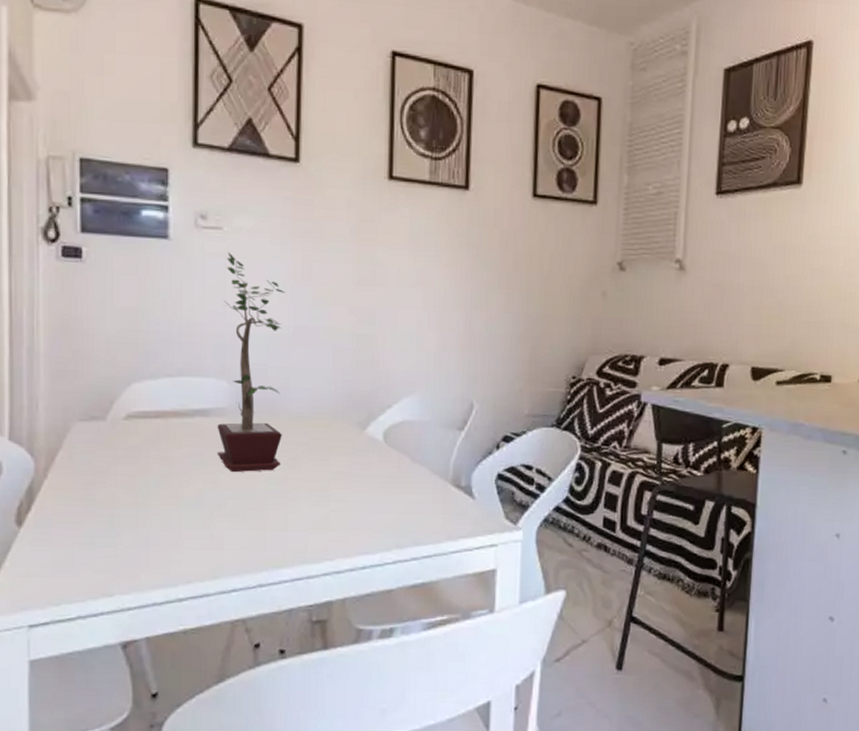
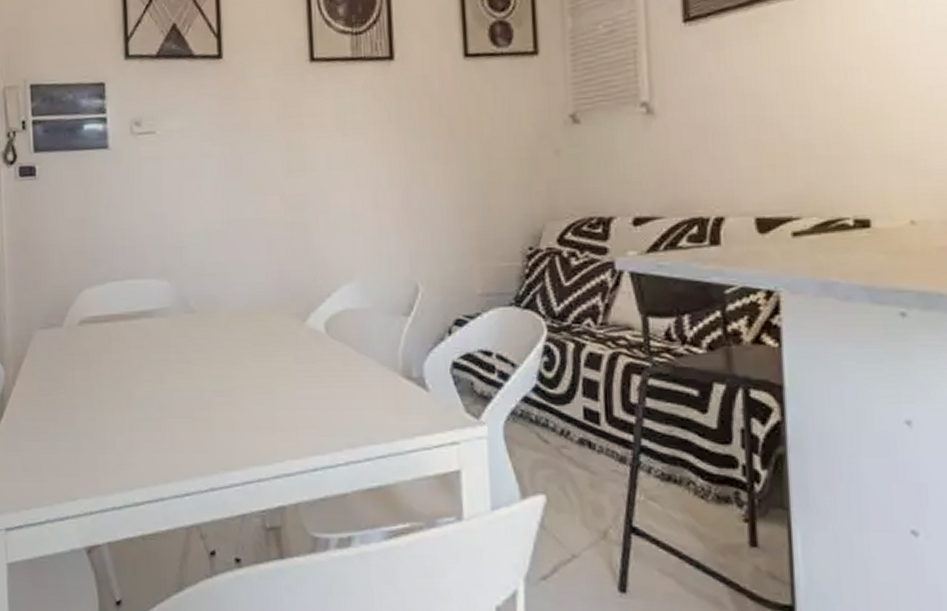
potted plant: present [217,252,285,473] -> none [160,154,223,373]

